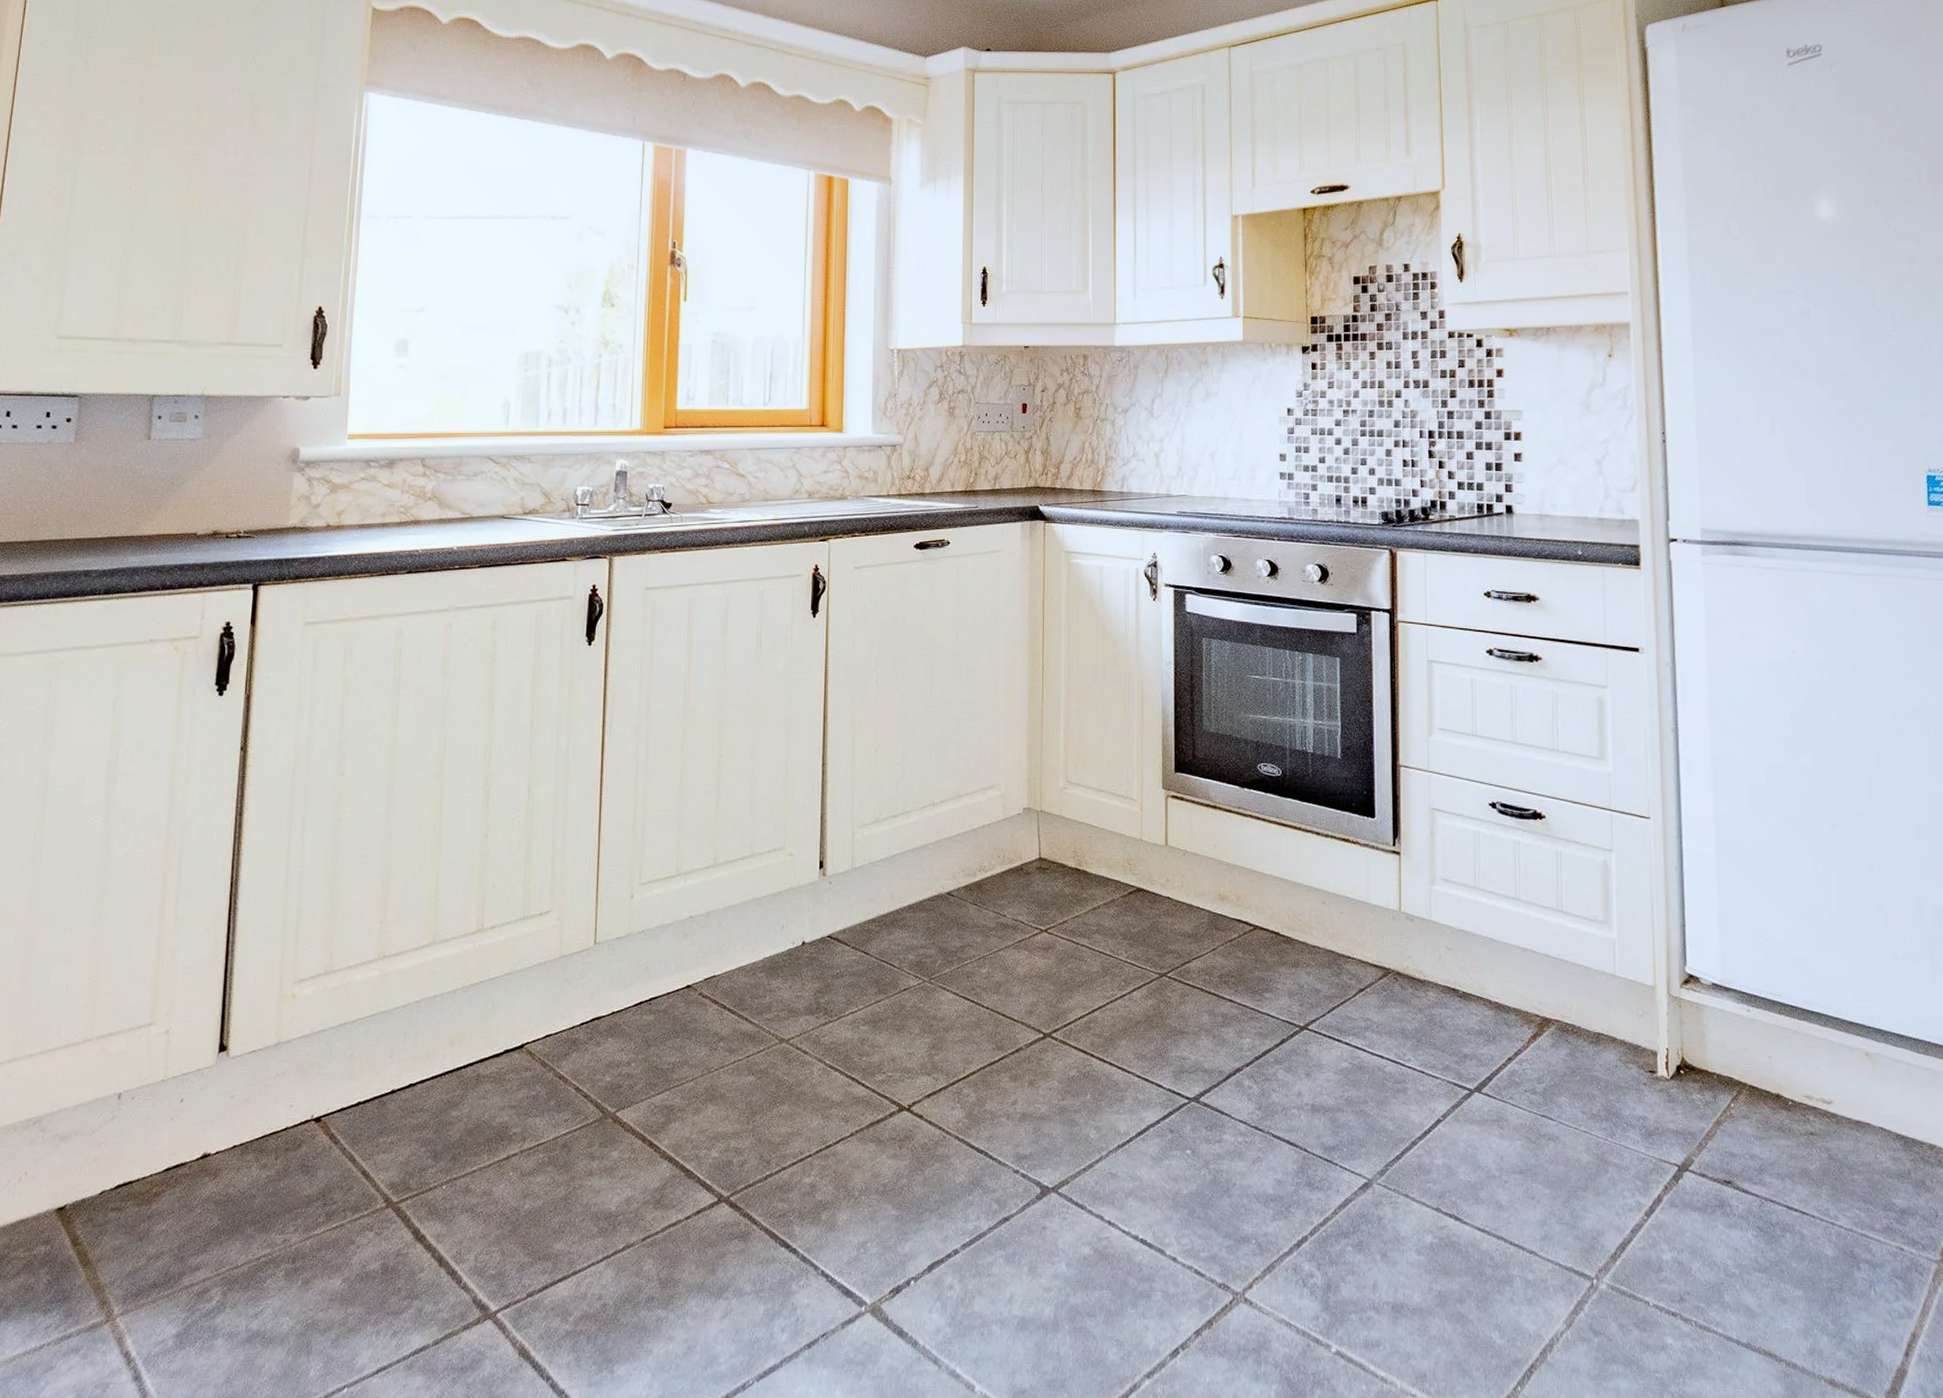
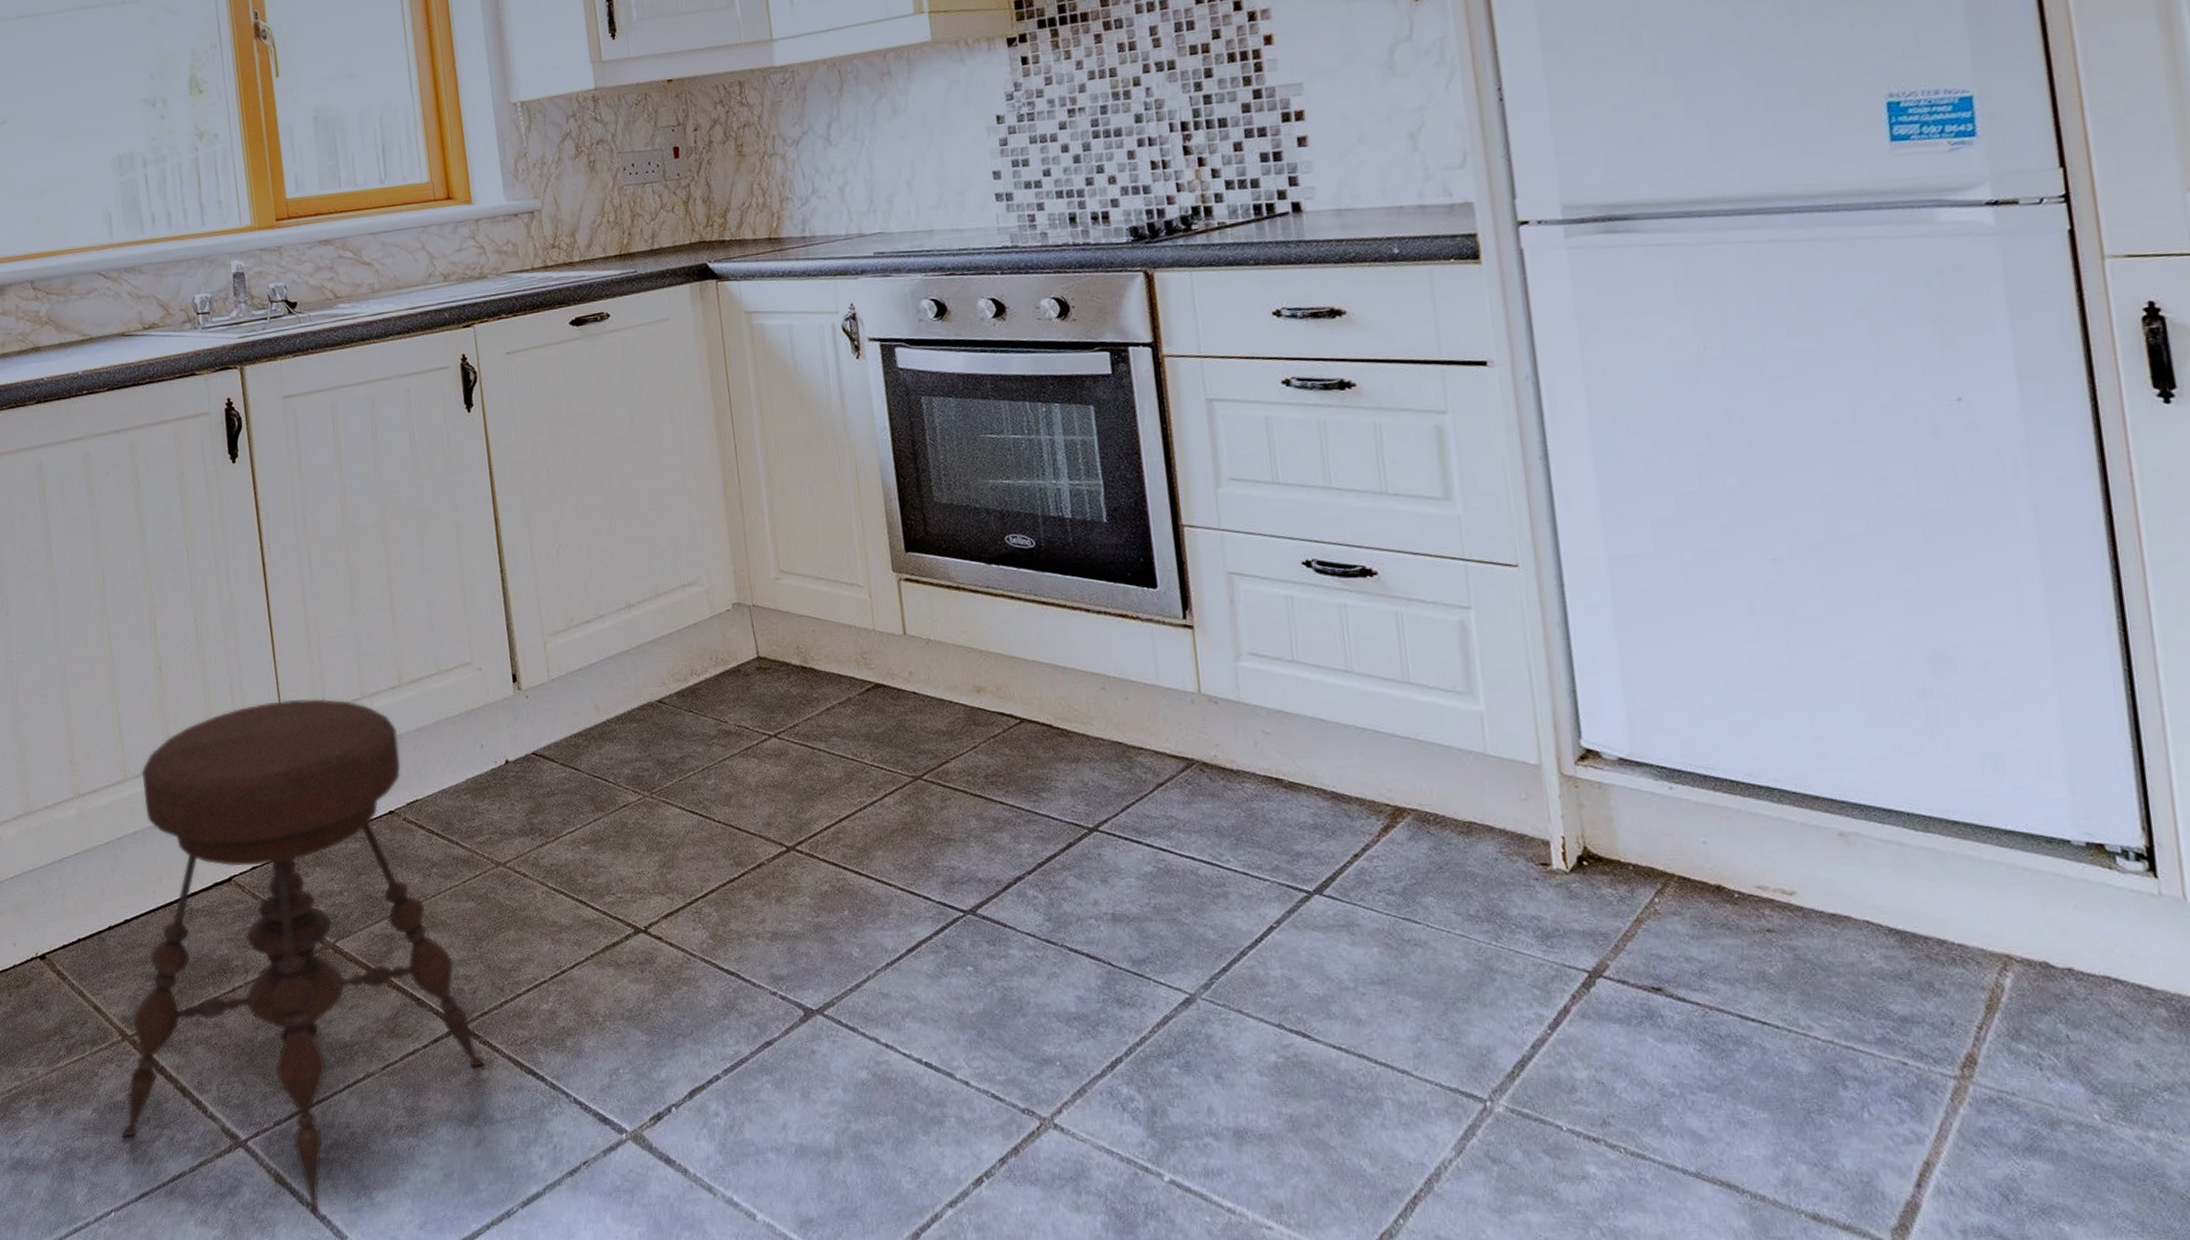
stool: none [368,873,742,1387] -> present [121,698,485,1213]

